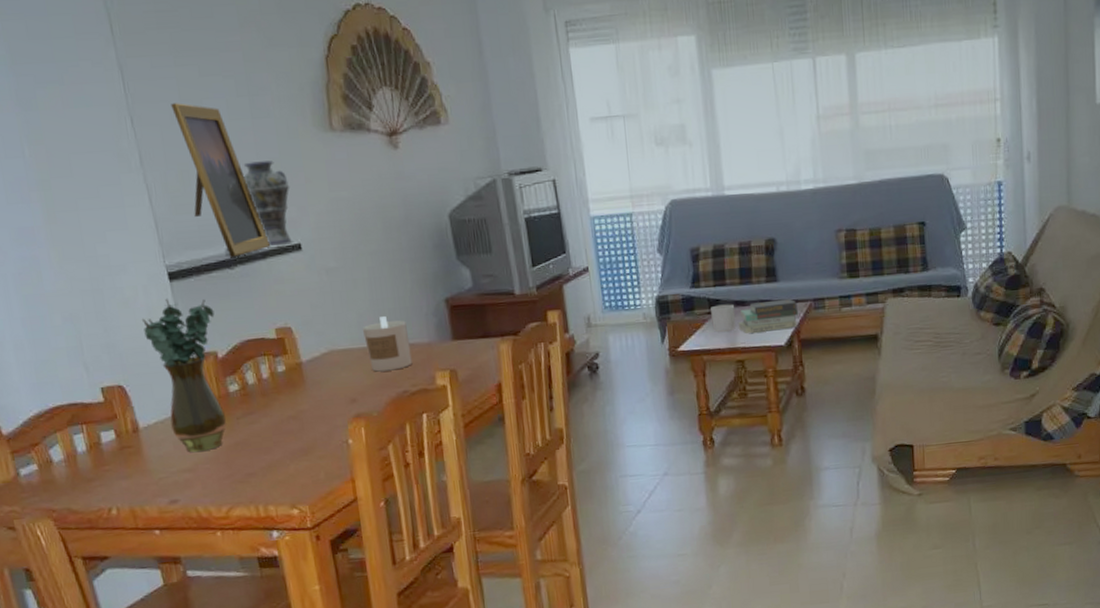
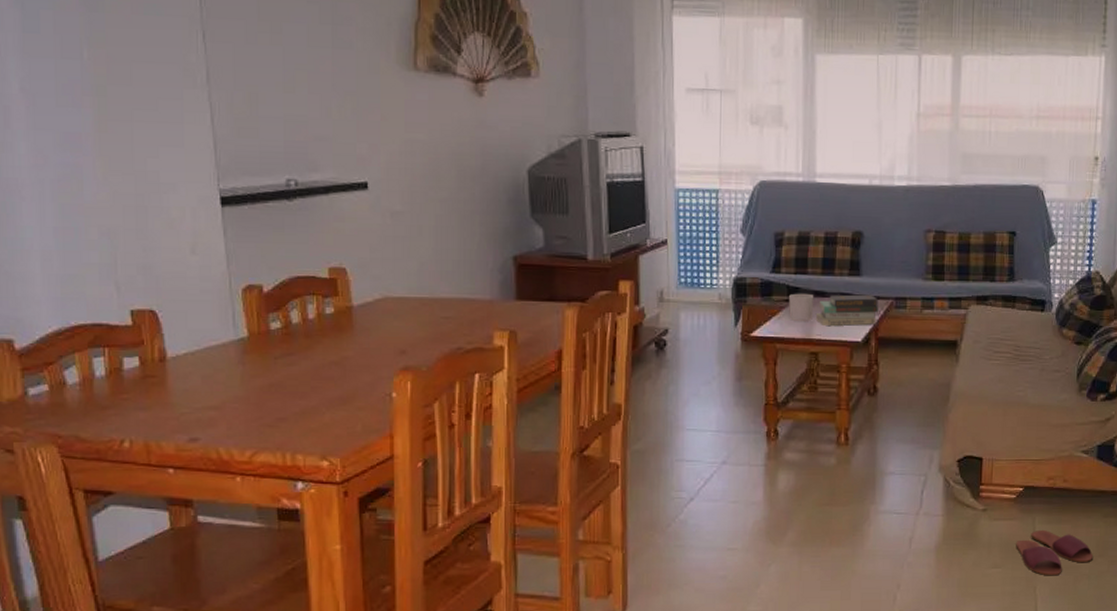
vase: present [142,298,227,453] -> none [186,223,265,390]
picture frame: present [171,103,271,258] -> none [248,22,336,190]
vase: present [243,160,293,247] -> none [315,92,364,183]
candle: present [362,316,413,372] -> none [421,268,471,325]
slippers: none [953,508,1030,552] -> present [1016,529,1093,576]

